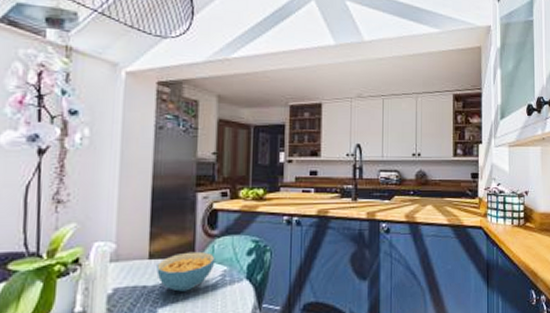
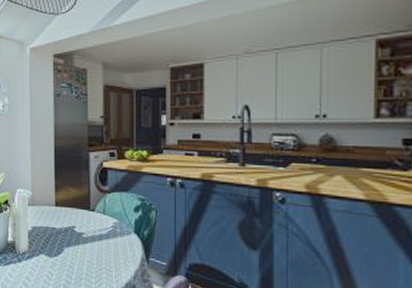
cereal bowl: present [156,251,216,292] -> none [62,203,107,237]

